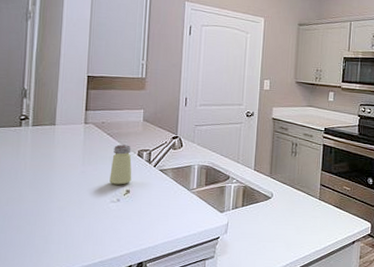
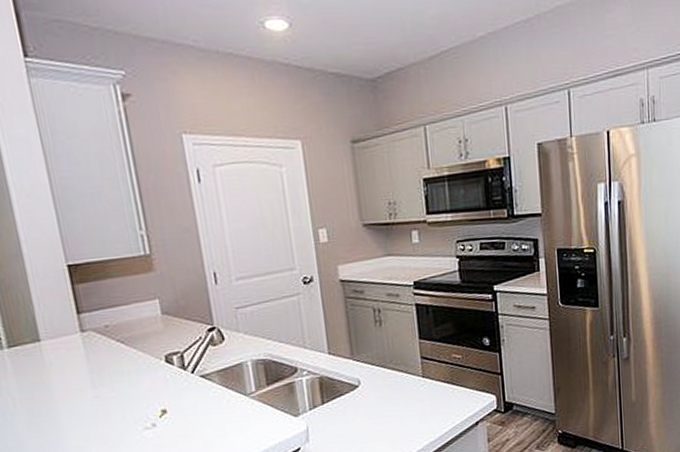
saltshaker: present [109,144,132,185] -> none [130,350,166,406]

